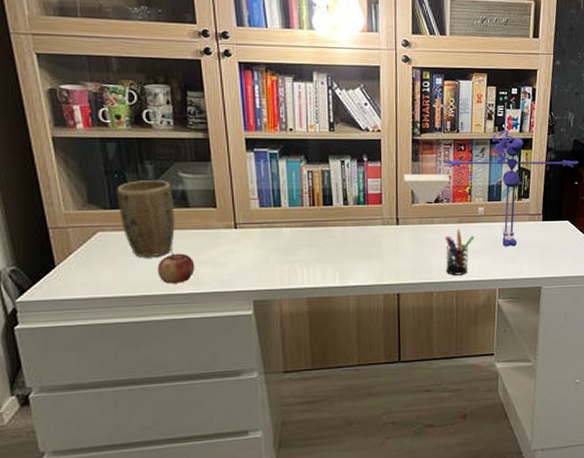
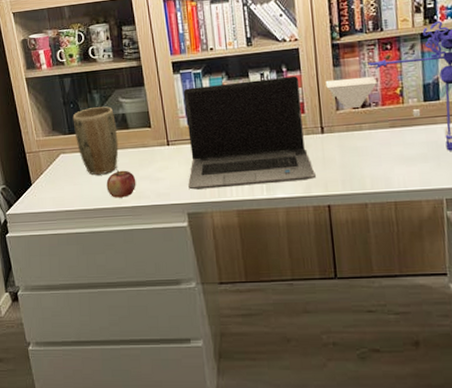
laptop computer: none [256,166,388,276] -> present [183,75,316,190]
pen holder: present [445,229,475,276] -> none [377,134,412,185]

